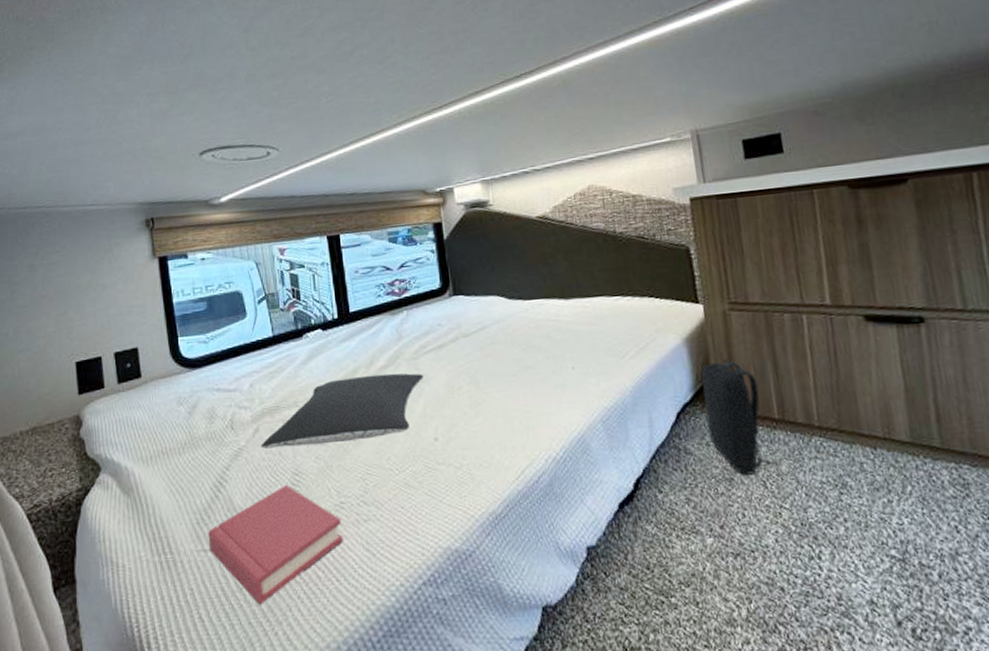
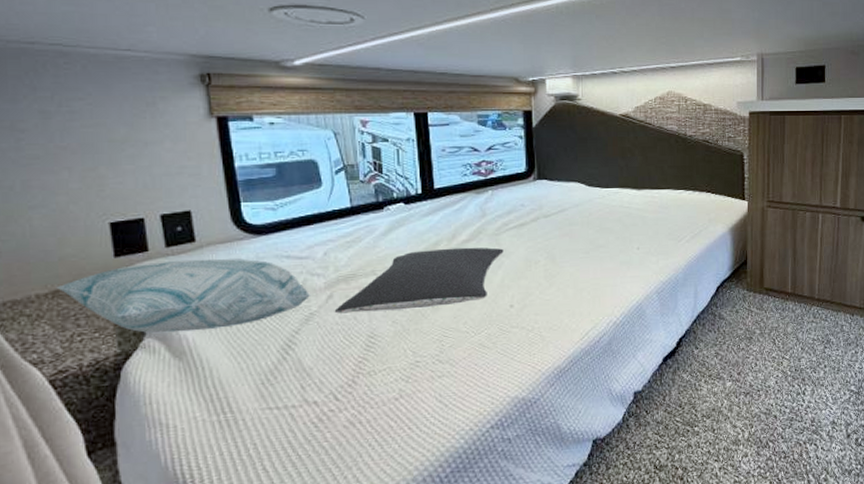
decorative pillow: none [35,393,240,469] -> present [56,259,311,333]
hardback book: present [208,485,343,605] -> none [274,347,417,454]
backpack: present [702,358,779,475] -> none [738,245,786,335]

